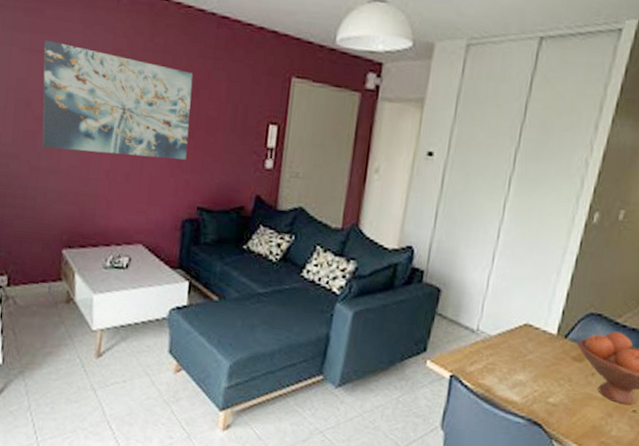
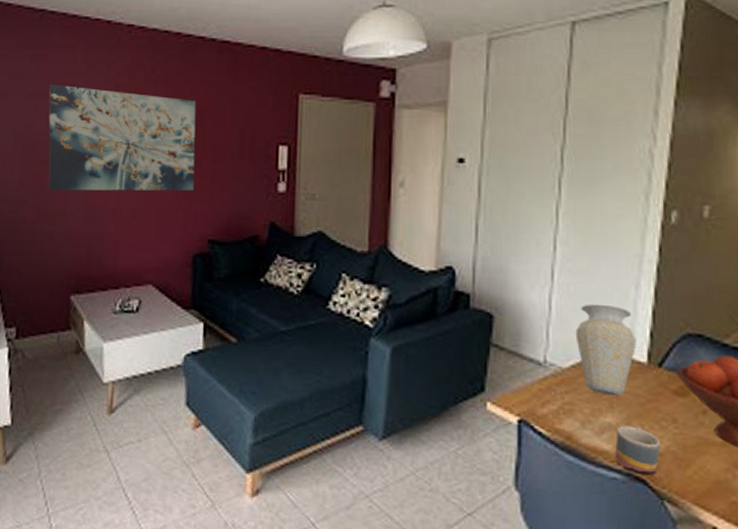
vase: none [504,284,551,360] -> present [575,303,636,397]
mug: none [521,382,557,421] -> present [615,425,661,475]

